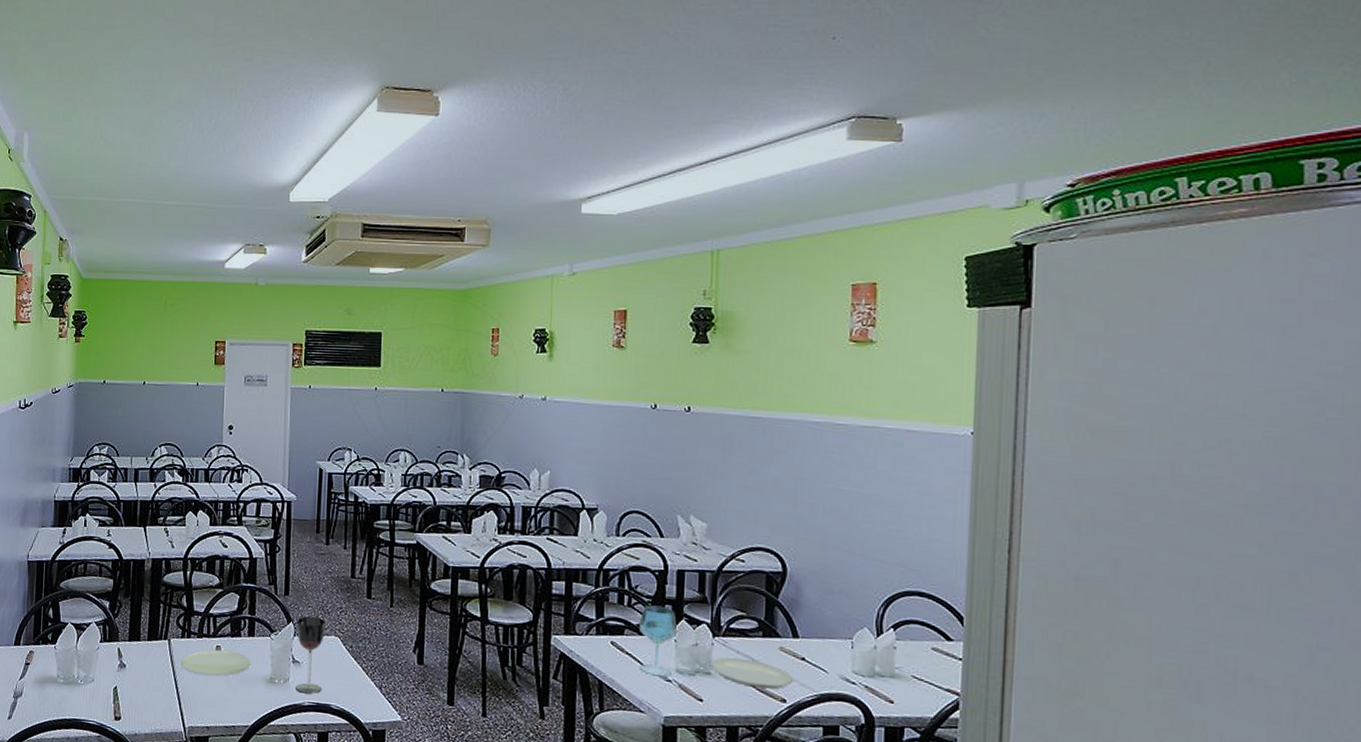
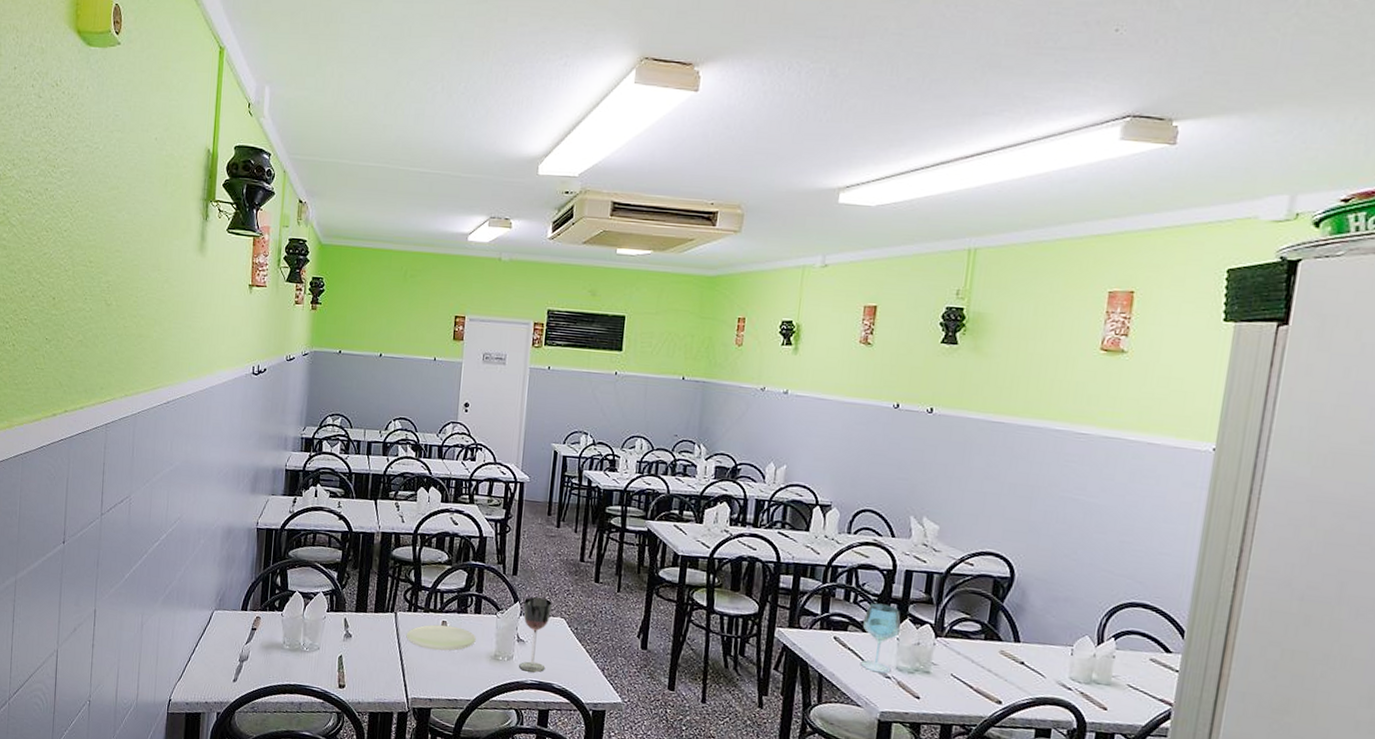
plate: present [709,657,794,689] -> none [929,657,1012,691]

